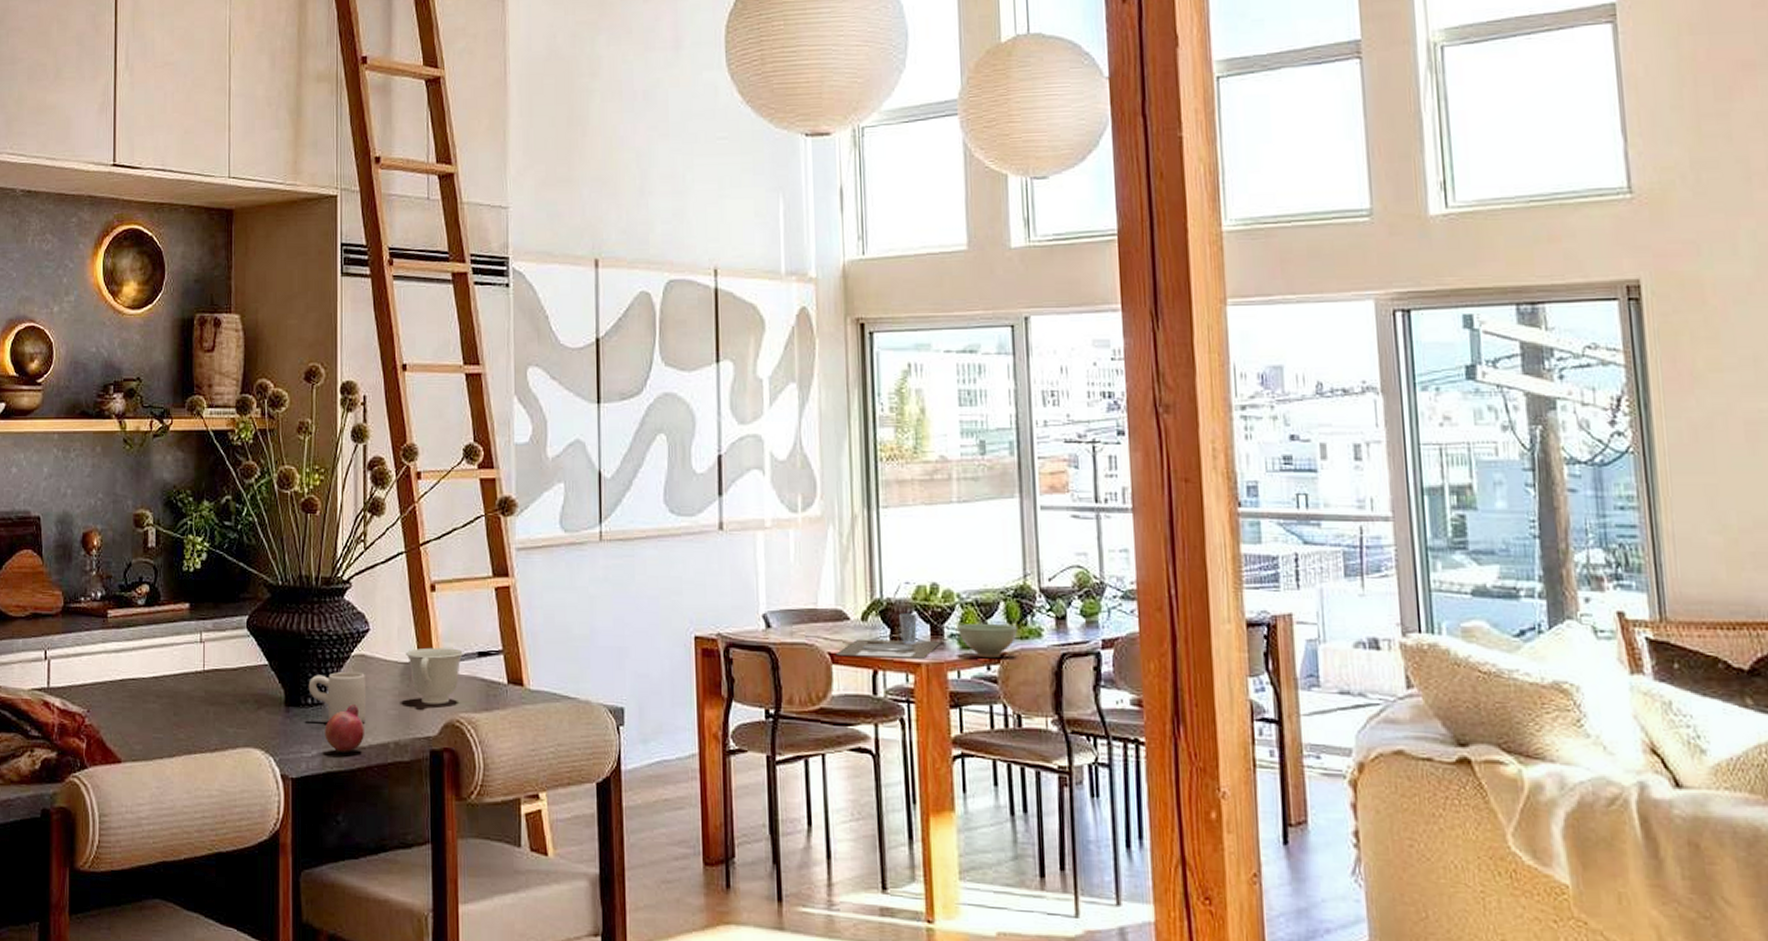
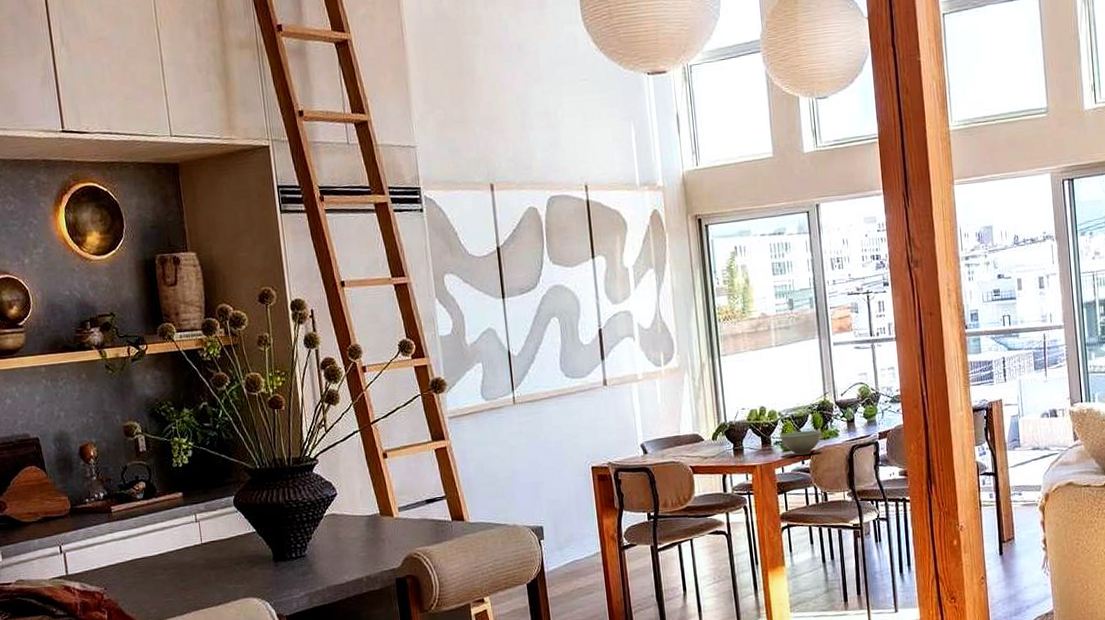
mug: present [308,671,367,722] -> none [291,527,342,567]
fruit: present [325,703,364,753] -> none [309,552,342,592]
teacup: present [406,647,463,705] -> none [368,499,415,545]
place setting: present [835,613,940,659] -> none [695,430,769,467]

